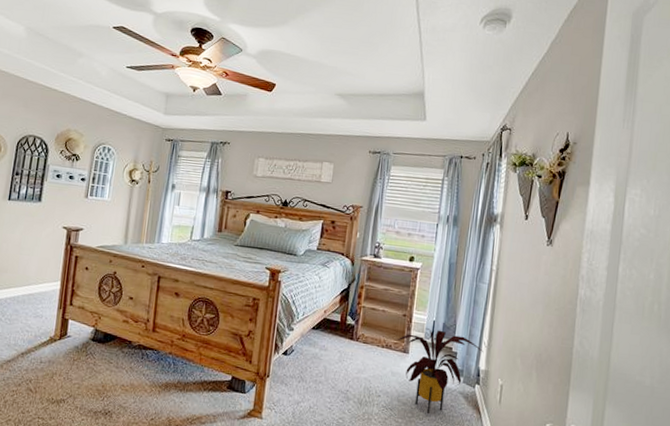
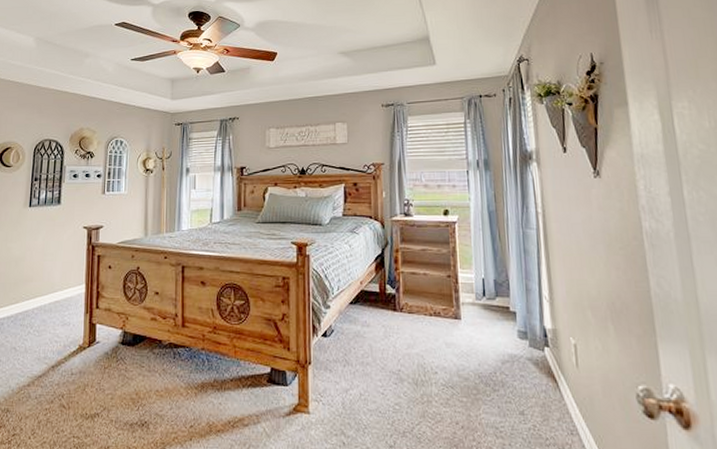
house plant: present [396,328,483,415] -> none [444,288,546,389]

